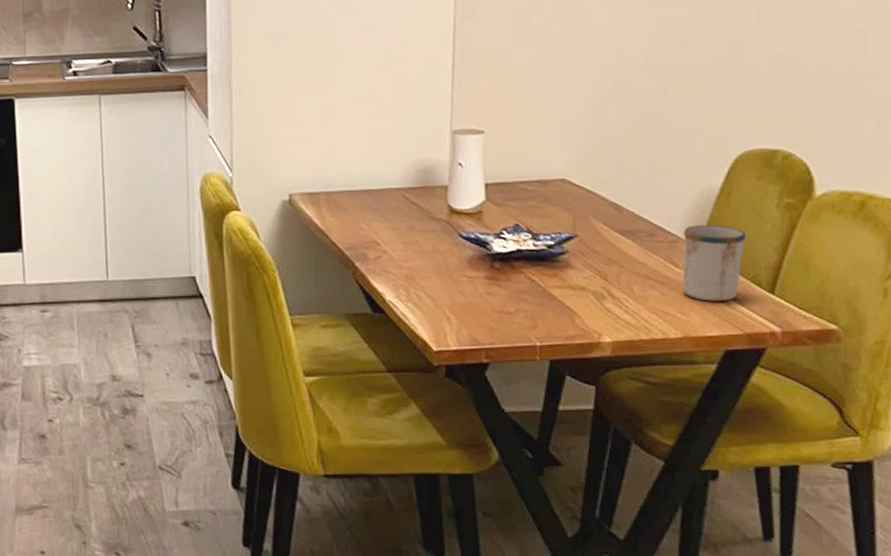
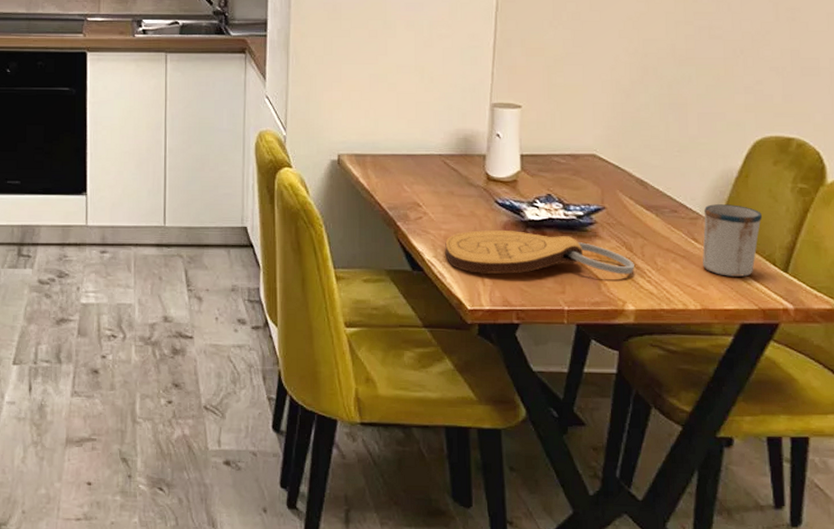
cutting board: none [407,265,610,312] -> present [445,230,634,275]

